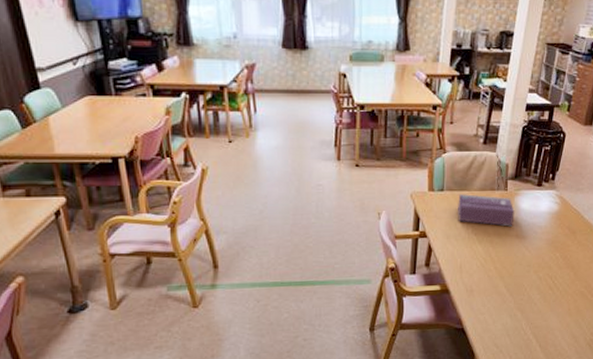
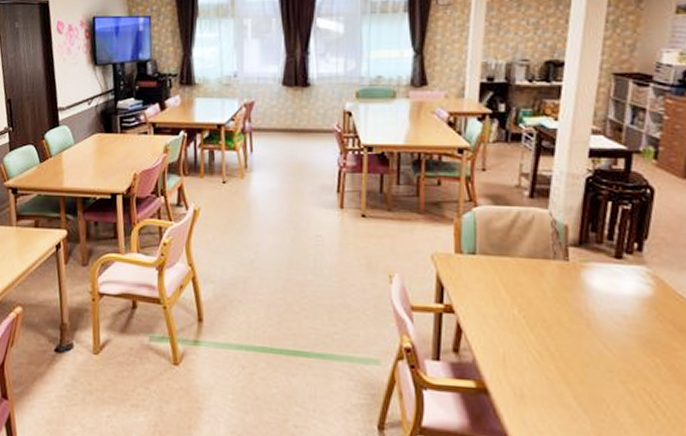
tissue box: present [458,194,515,227] -> none [496,261,582,311]

